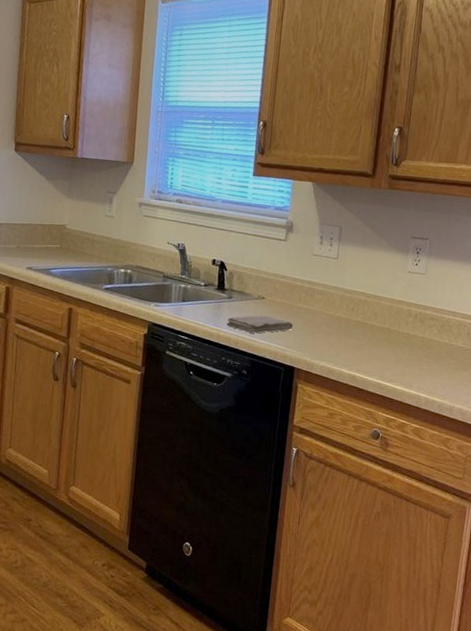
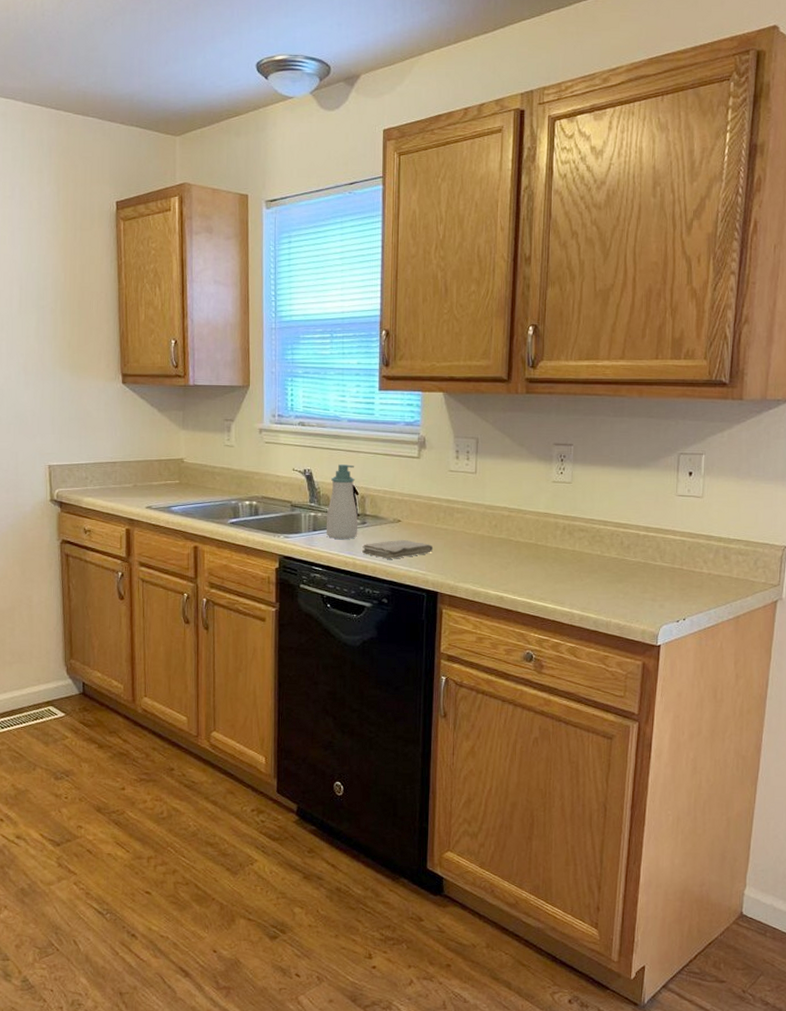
soap bottle: none [194,241,225,312] -> present [326,464,358,539]

